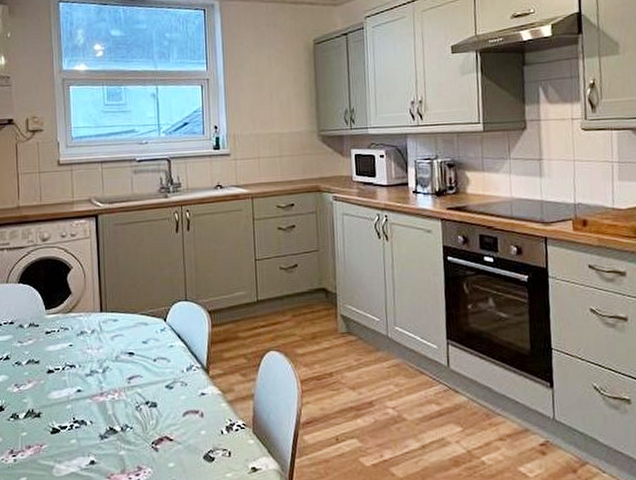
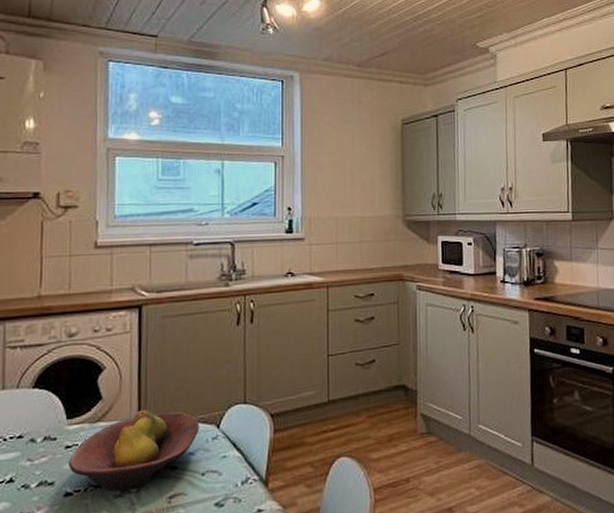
fruit bowl: none [48,304,150,371] -> present [67,410,199,491]

